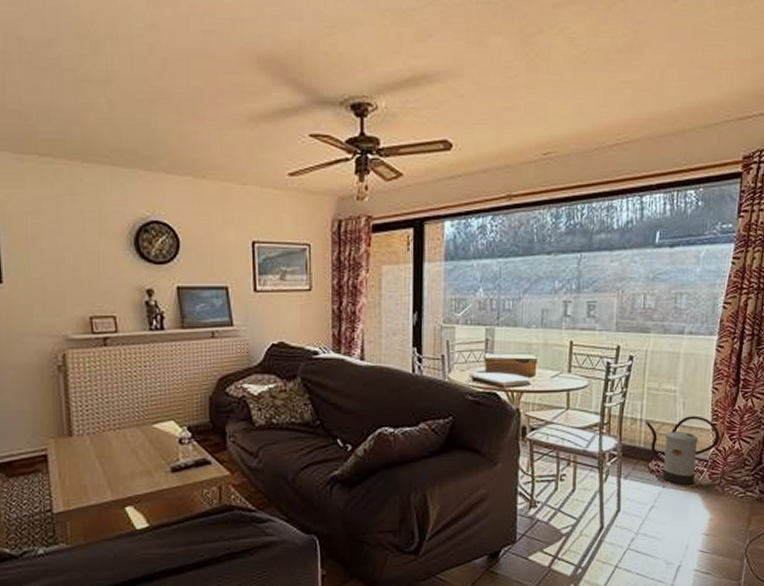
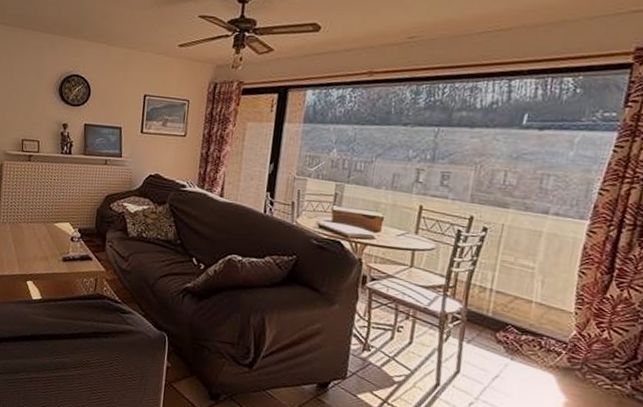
watering can: present [645,415,721,485] -> none [496,293,585,364]

